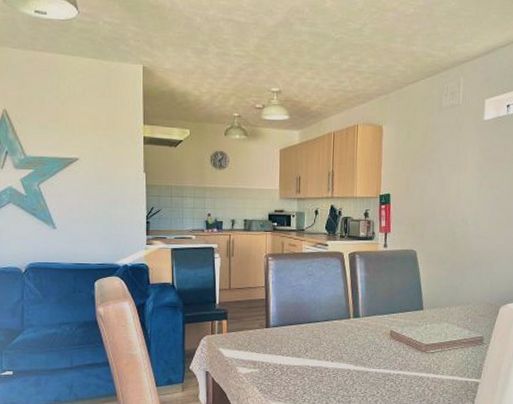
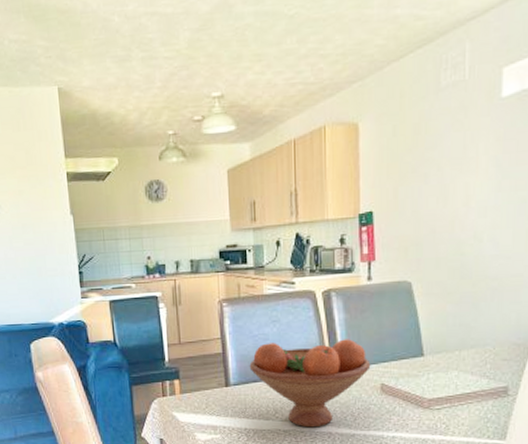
fruit bowl: none [287,293,383,365] -> present [249,339,371,428]

